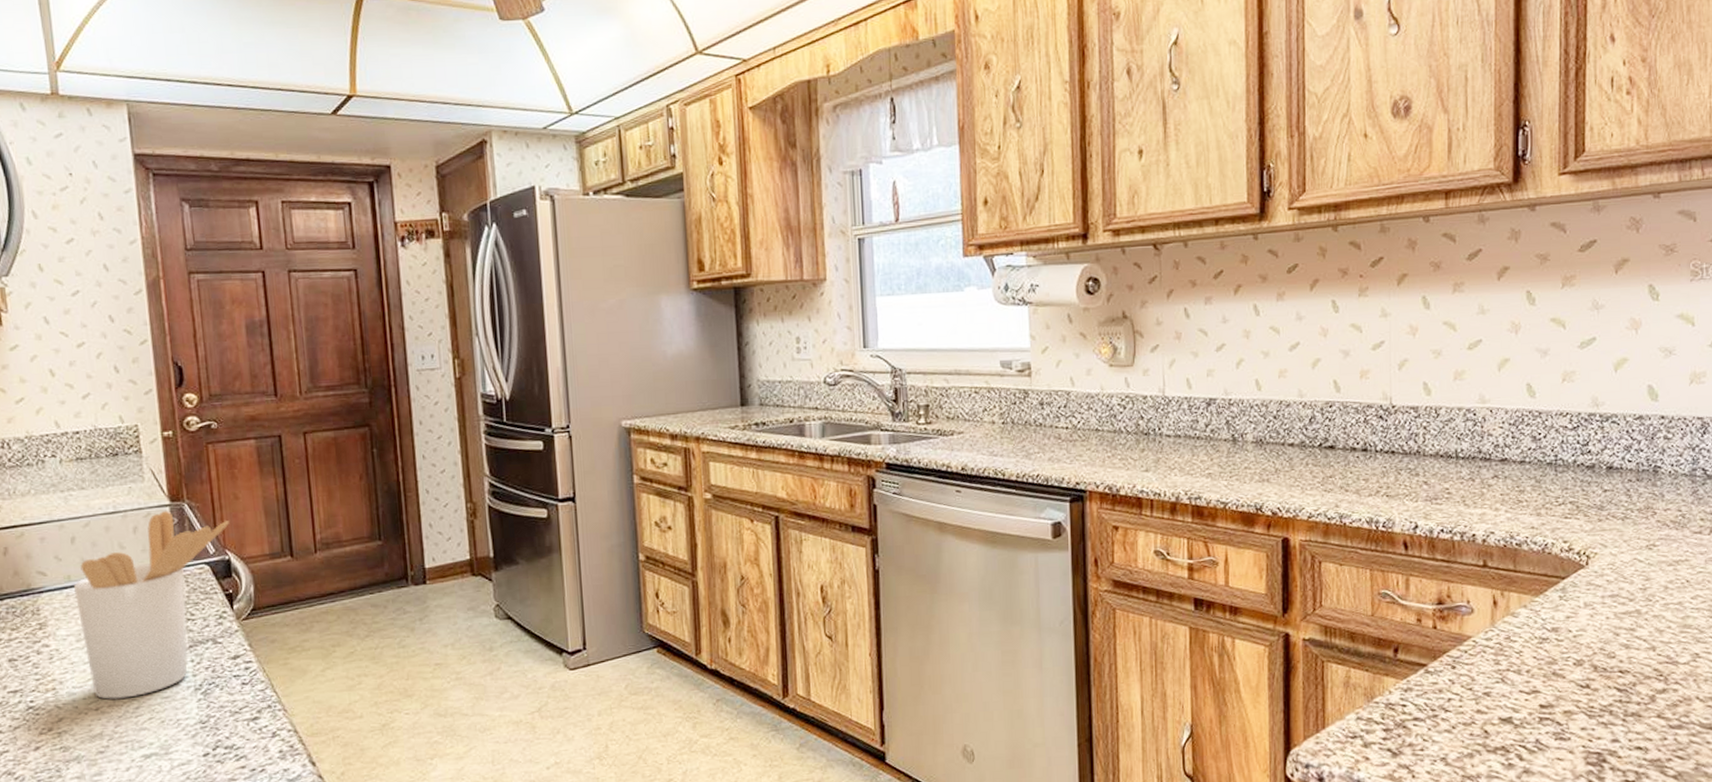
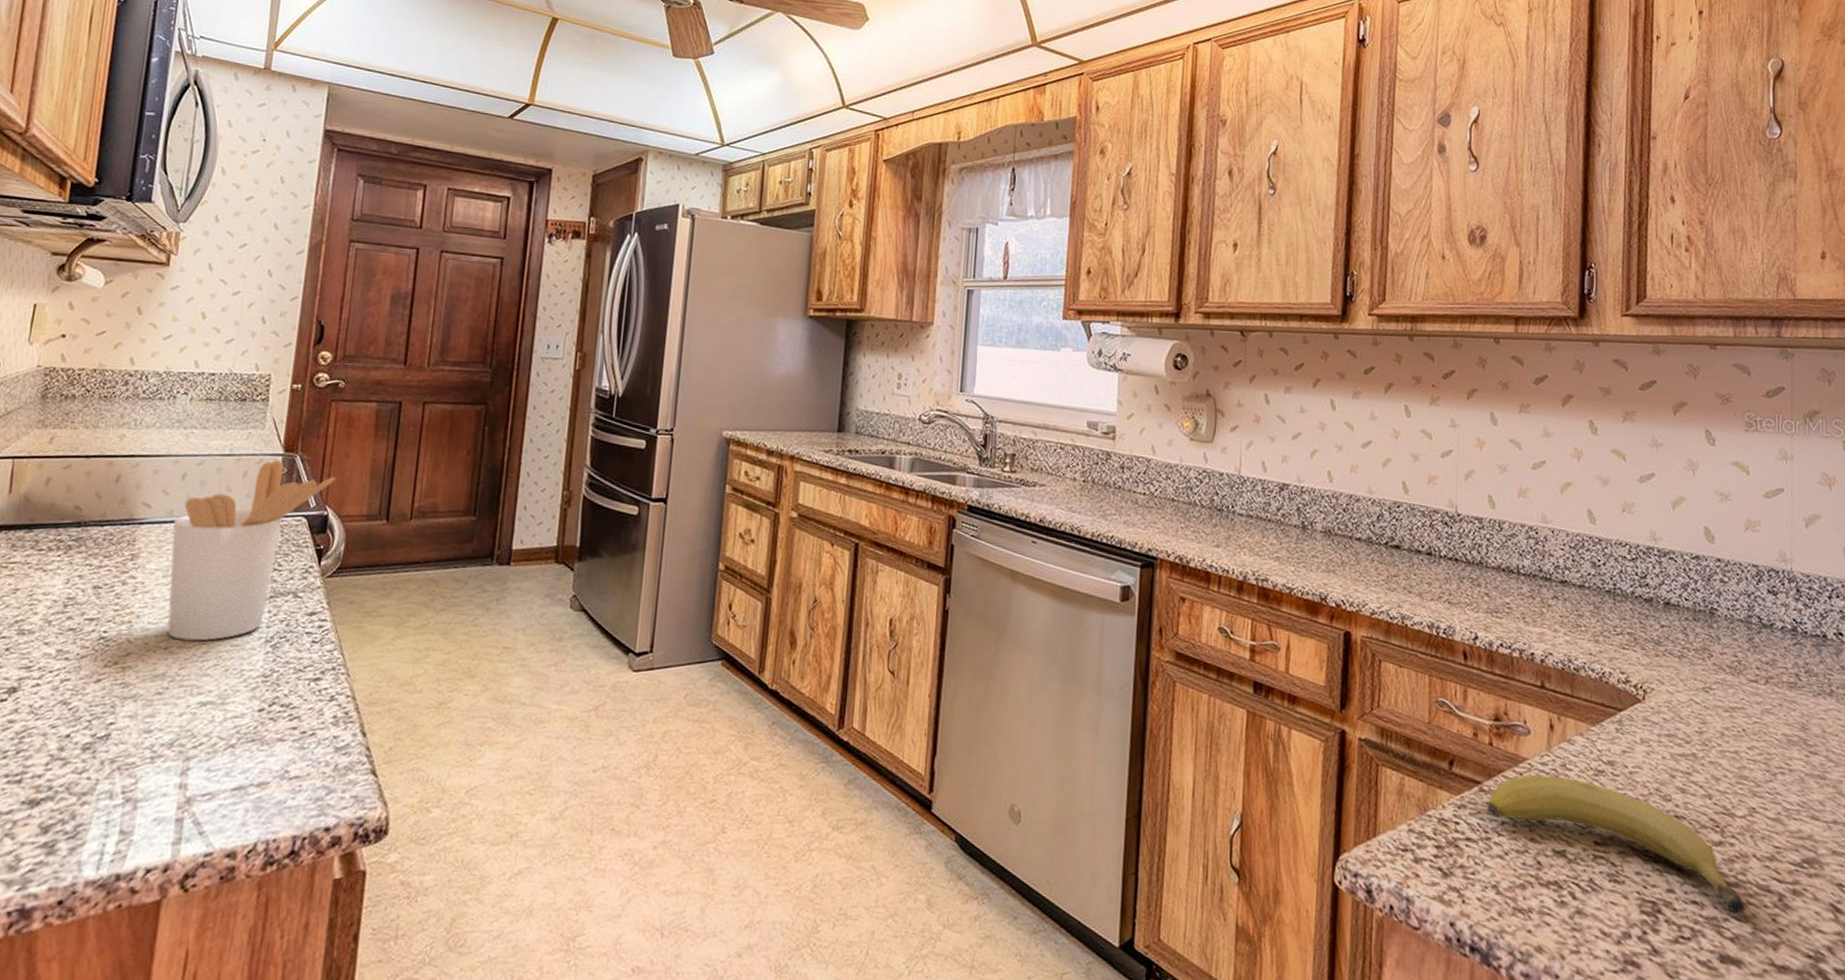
fruit: none [1432,649,1690,754] -> present [1486,774,1747,915]

